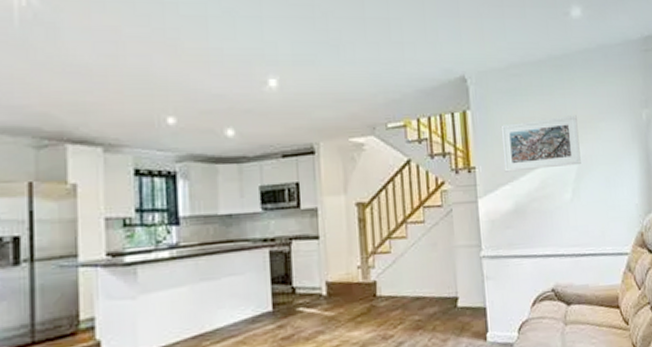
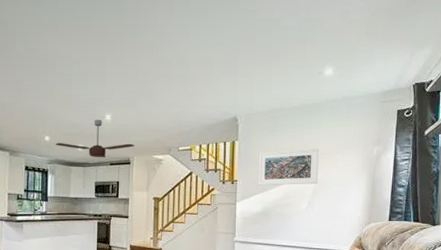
ceiling fan: none [187,86,319,148] -> present [55,119,134,158]

